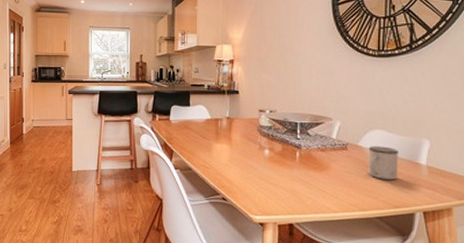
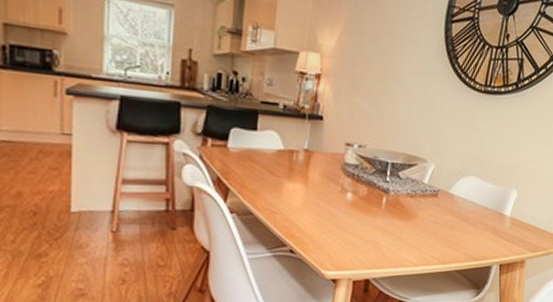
mug: present [368,146,398,180] -> none [455,194,487,231]

